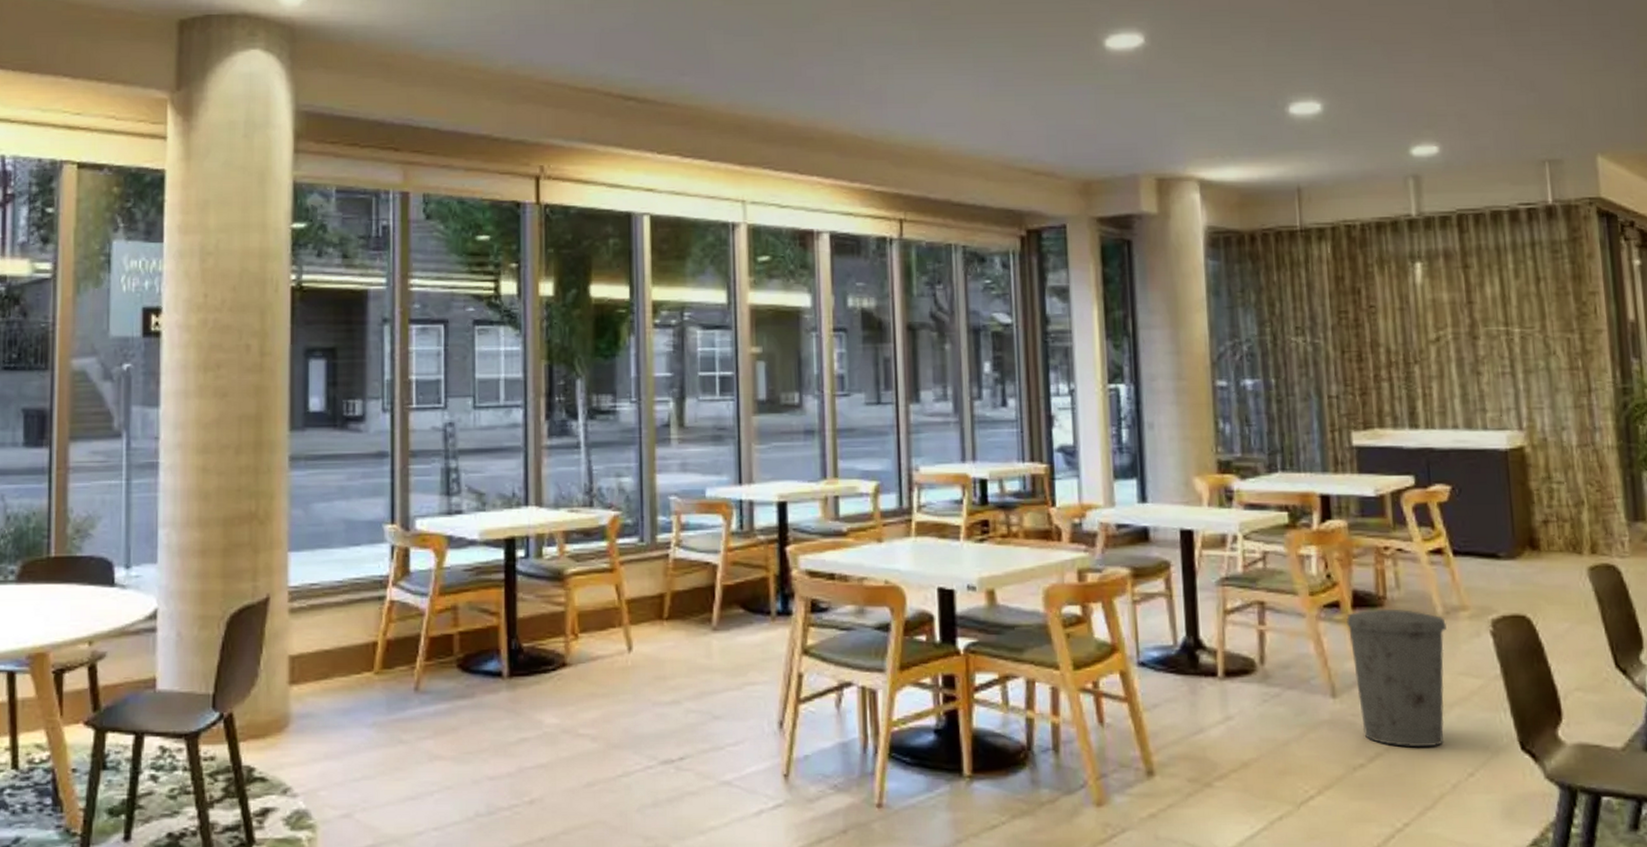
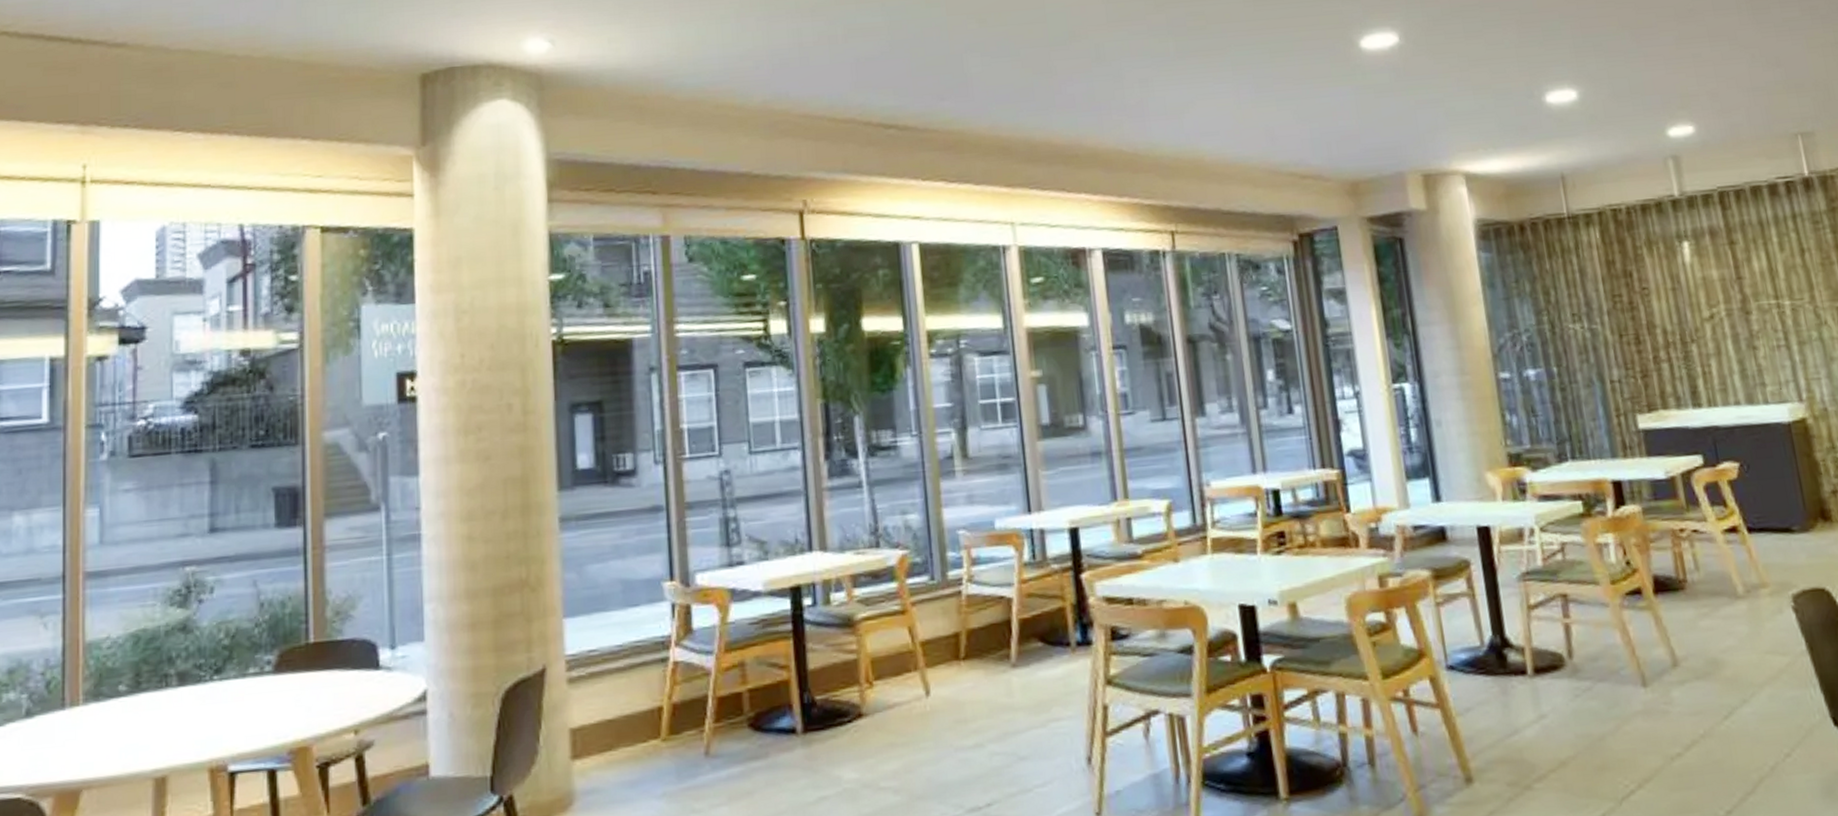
trash can: present [1347,609,1447,747] -> none [1650,591,1757,732]

